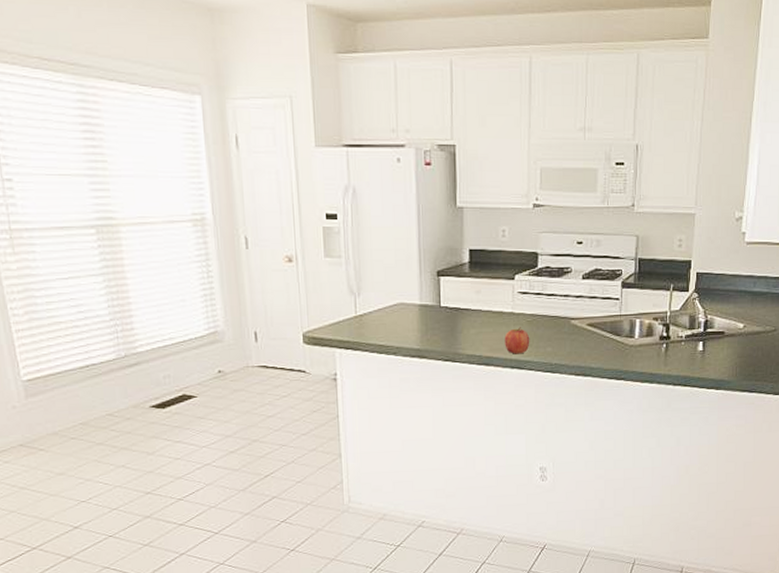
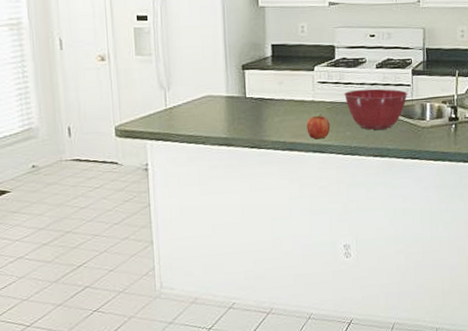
mixing bowl: none [546,301,616,346] -> present [344,88,408,130]

